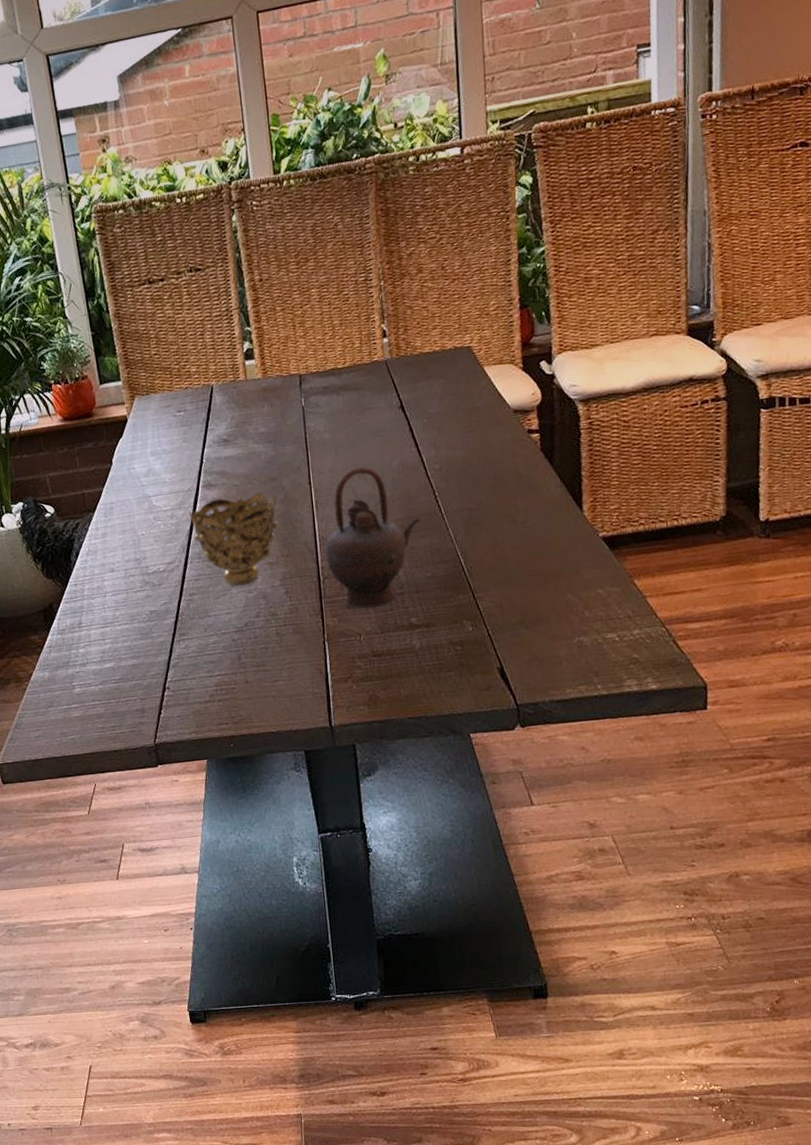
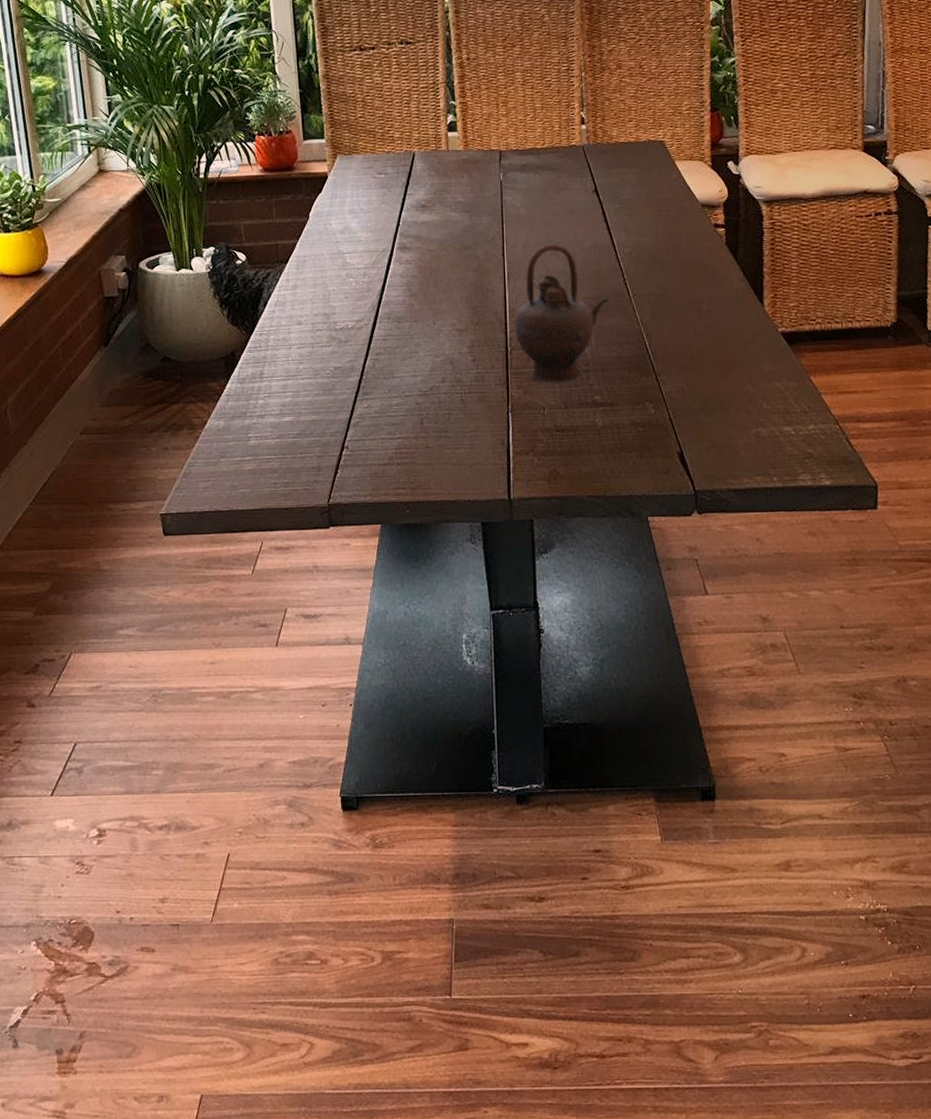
decorative bowl: present [189,492,280,587] -> none [382,259,471,350]

